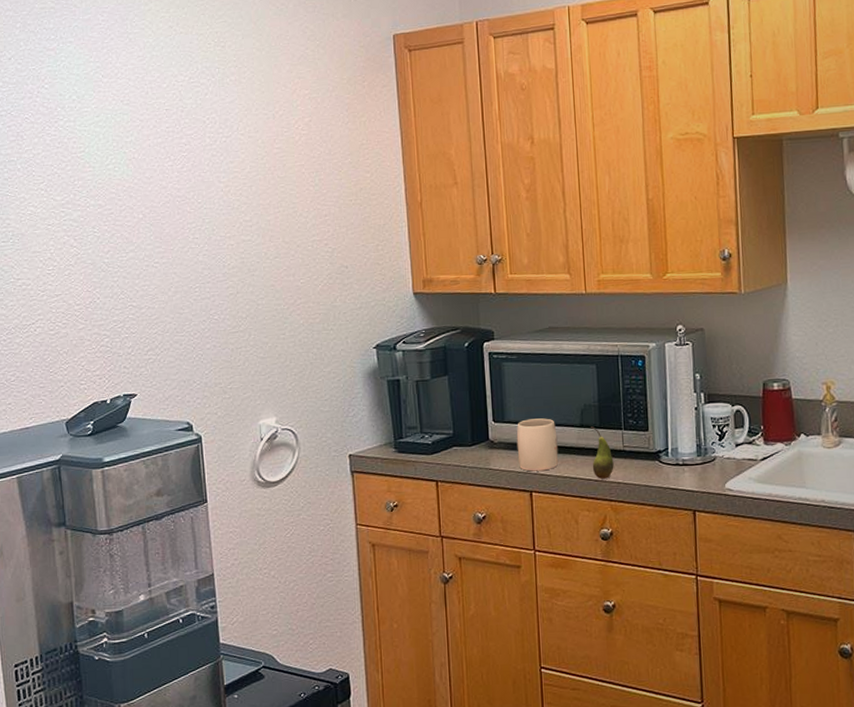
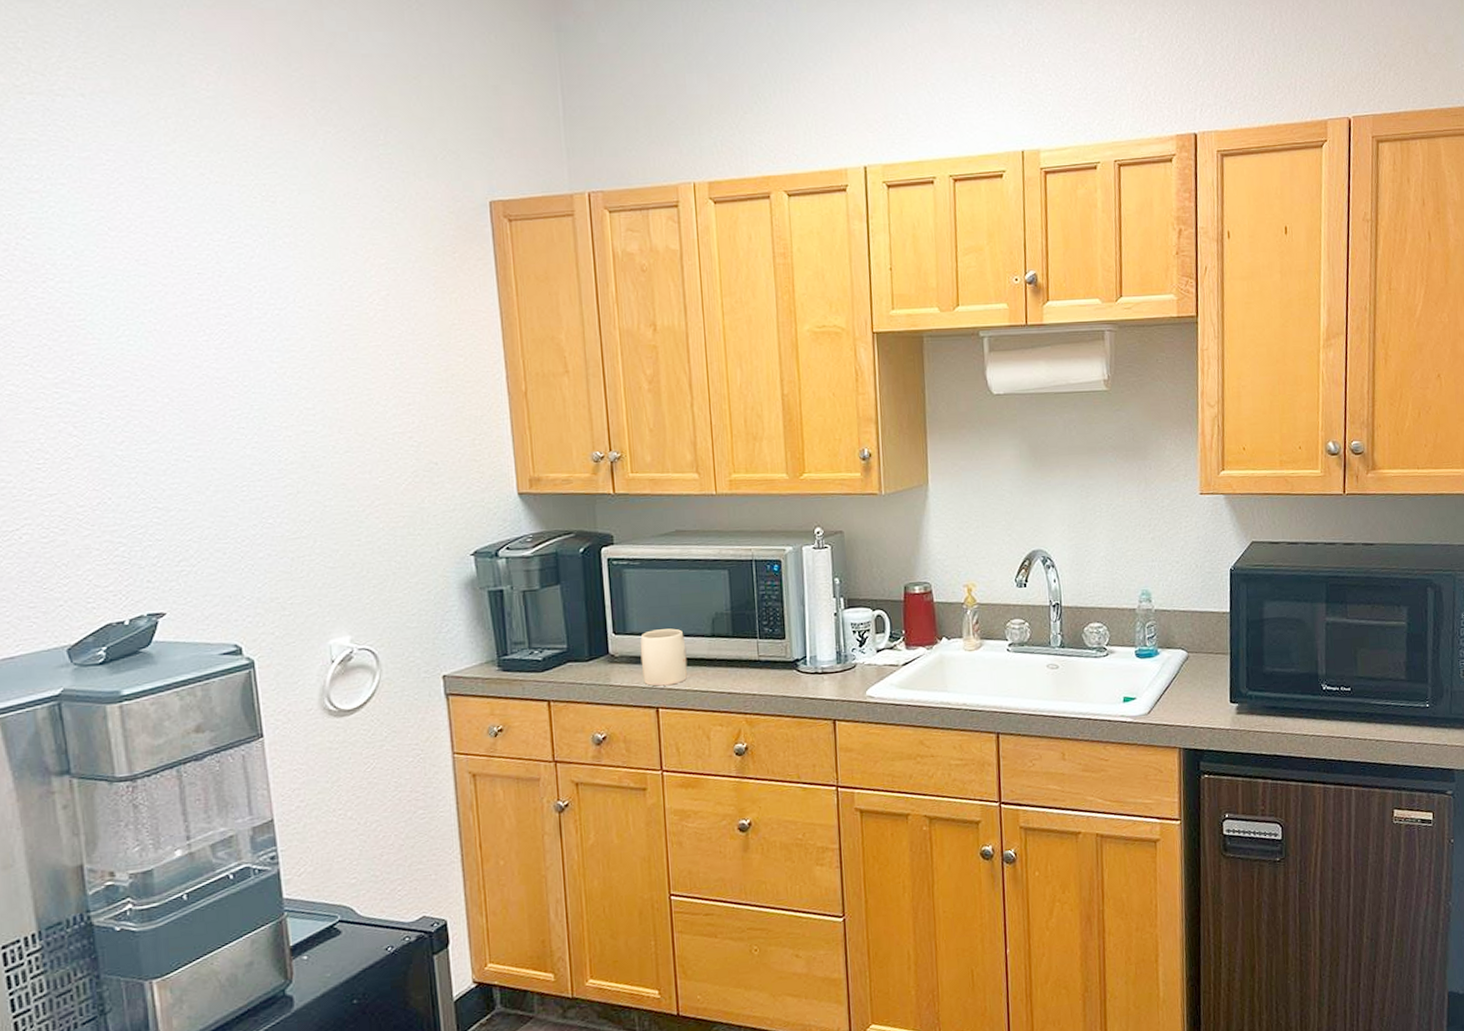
fruit: present [591,426,614,479] -> none [723,636,749,691]

